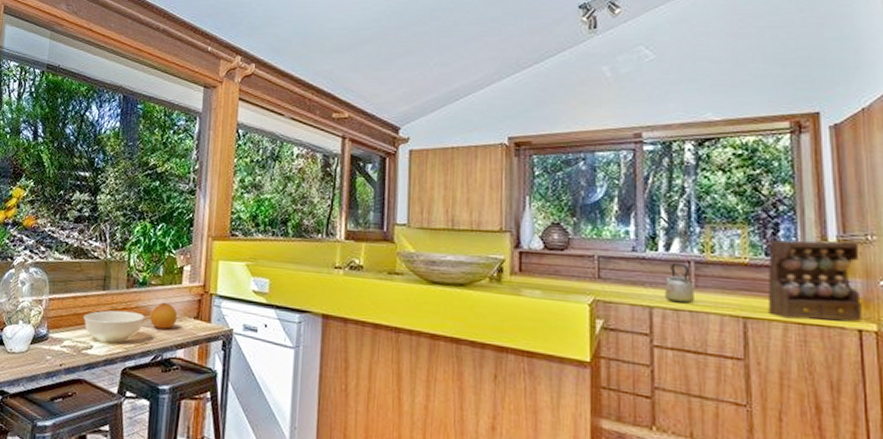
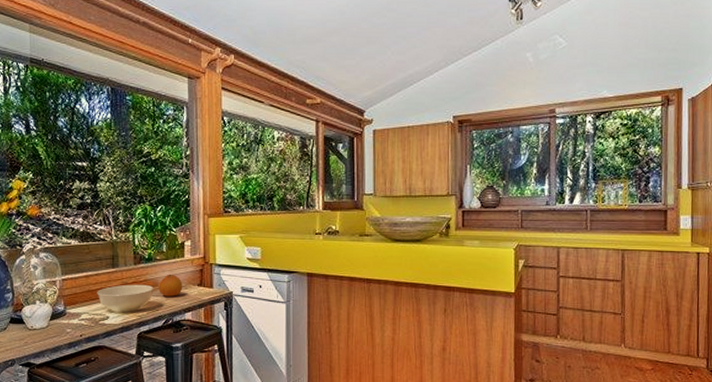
kettle: present [664,262,696,304] -> none [568,212,590,243]
spice rack: present [767,240,862,322] -> none [638,188,703,249]

